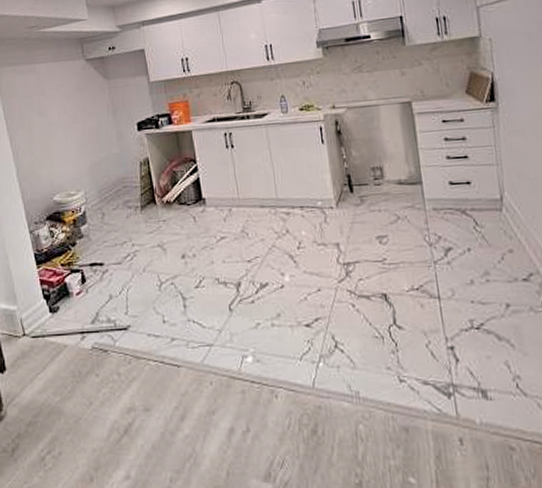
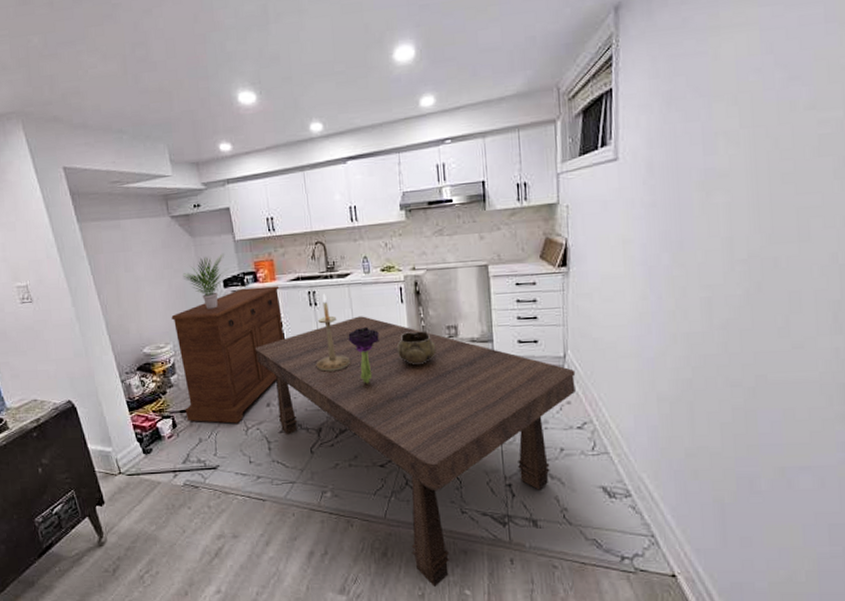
sideboard: none [83,128,201,278] -> present [171,286,285,423]
potted plant: none [96,95,142,154] -> present [182,253,228,309]
dining table: none [169,158,517,473] -> present [254,316,576,587]
candlestick: none [233,134,270,219] -> present [315,293,350,372]
bouquet: none [267,169,300,232] -> present [348,326,379,384]
decorative bowl: none [318,173,362,211] -> present [396,331,437,366]

